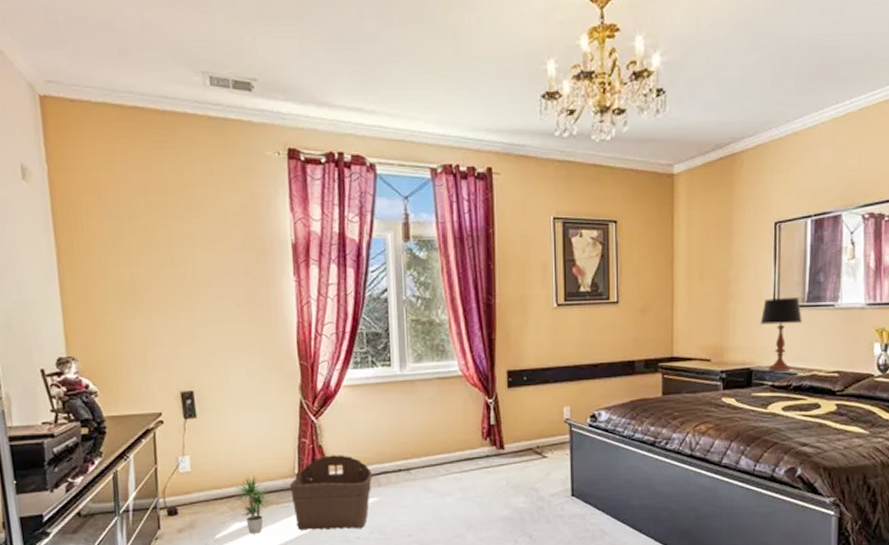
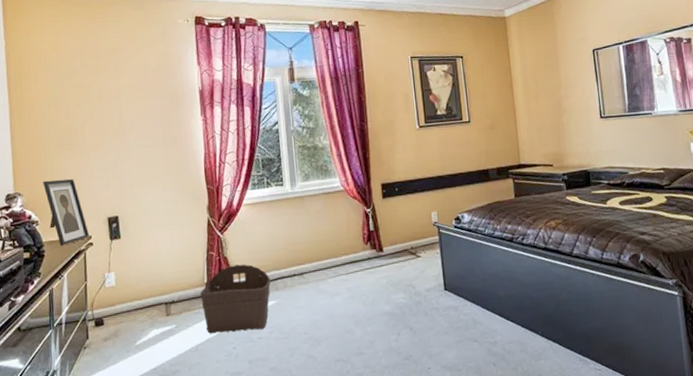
picture frame: none [101,343,160,422] -> present [43,178,90,246]
potted plant: present [234,476,273,534] -> none [152,287,186,339]
table lamp: present [760,298,802,372] -> none [591,109,626,172]

